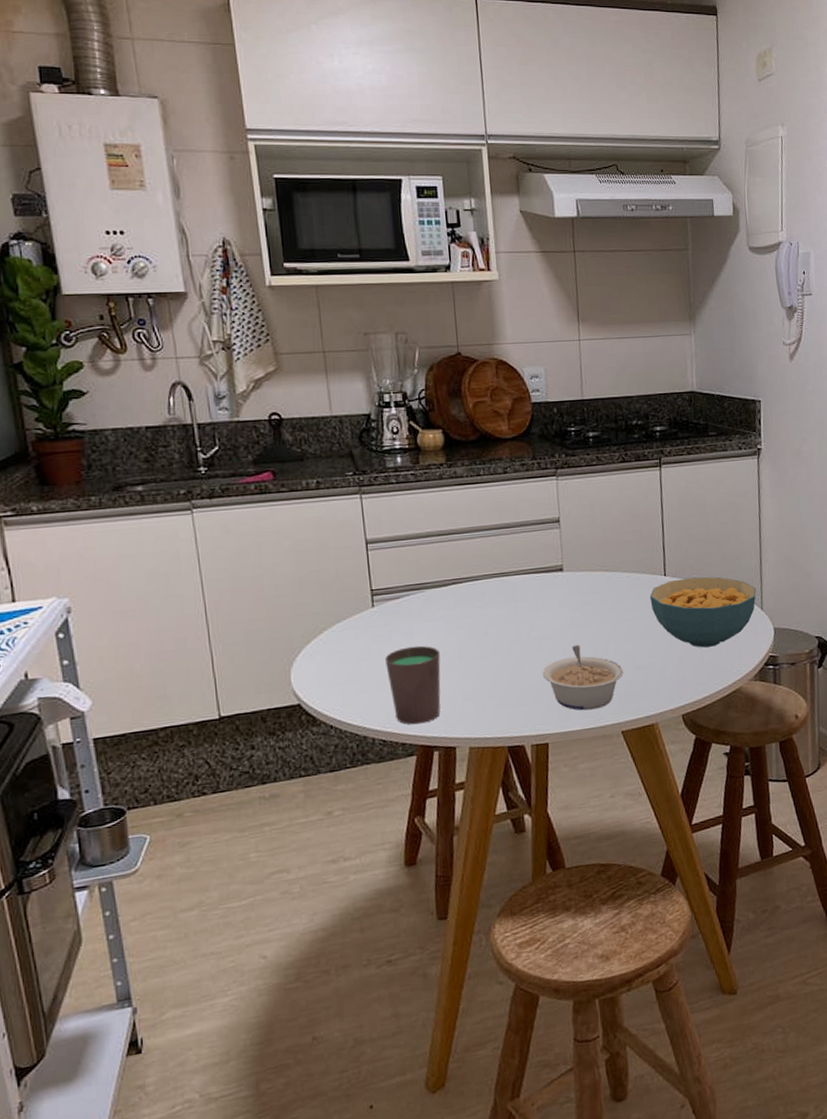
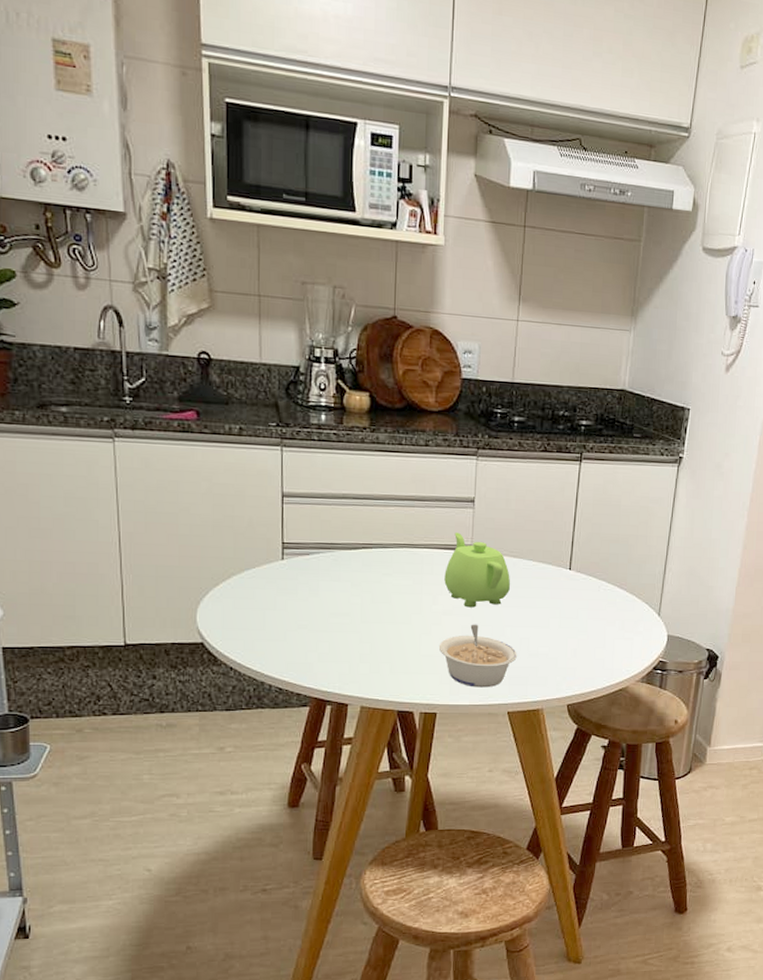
cup: present [385,645,441,725] -> none [289,603,342,678]
teapot: none [539,554,608,629] -> present [444,532,511,608]
cereal bowl: present [649,576,756,648] -> none [552,575,656,644]

